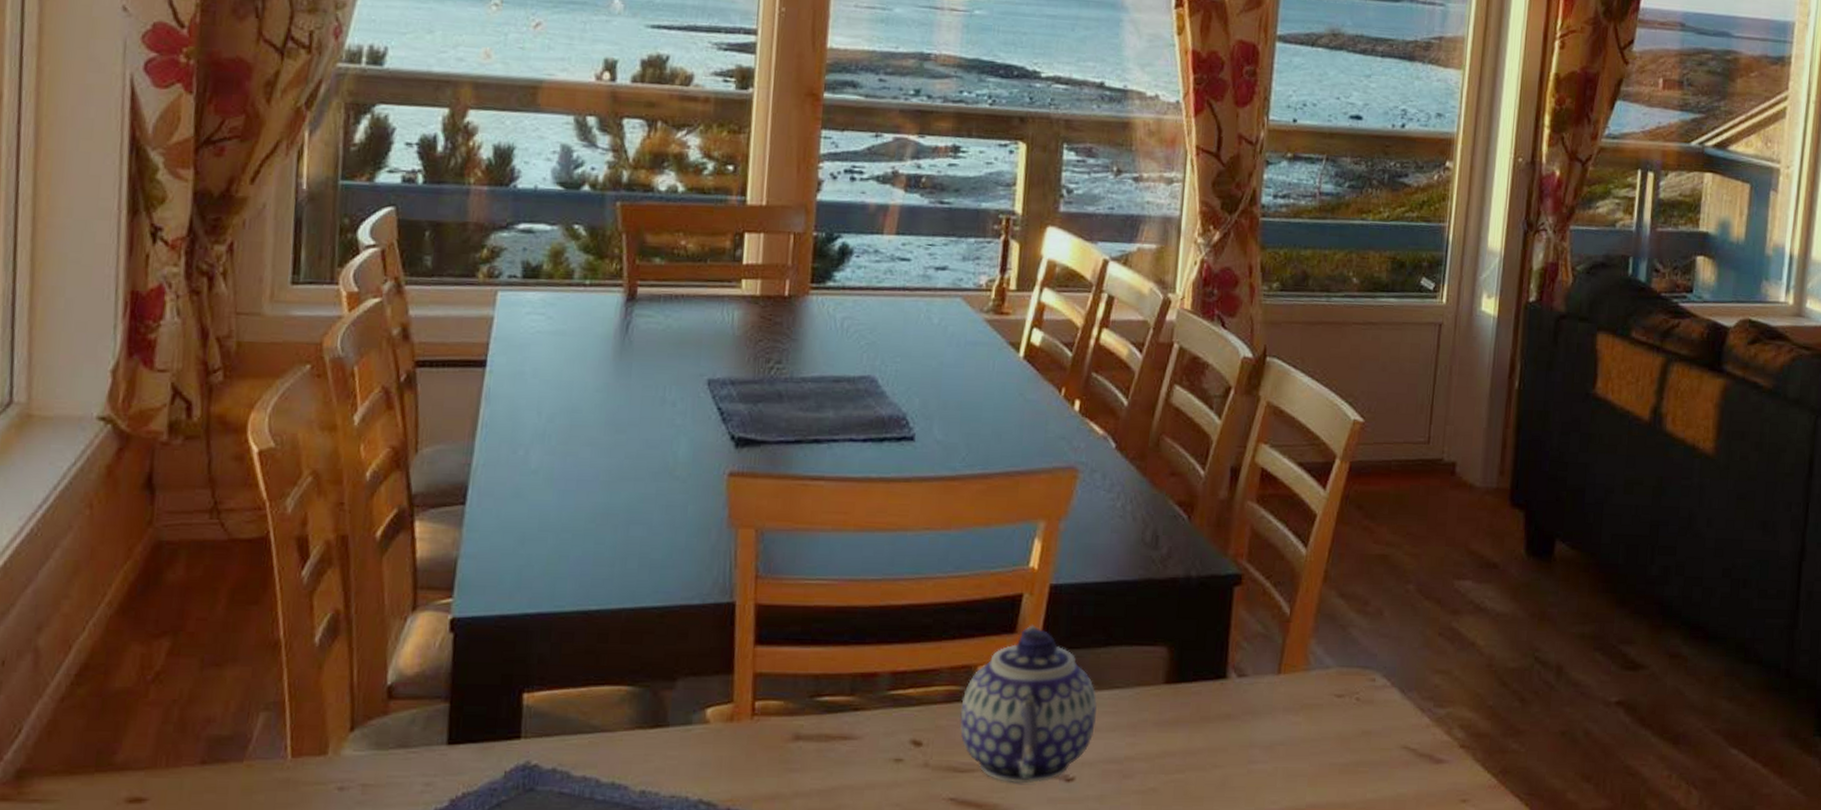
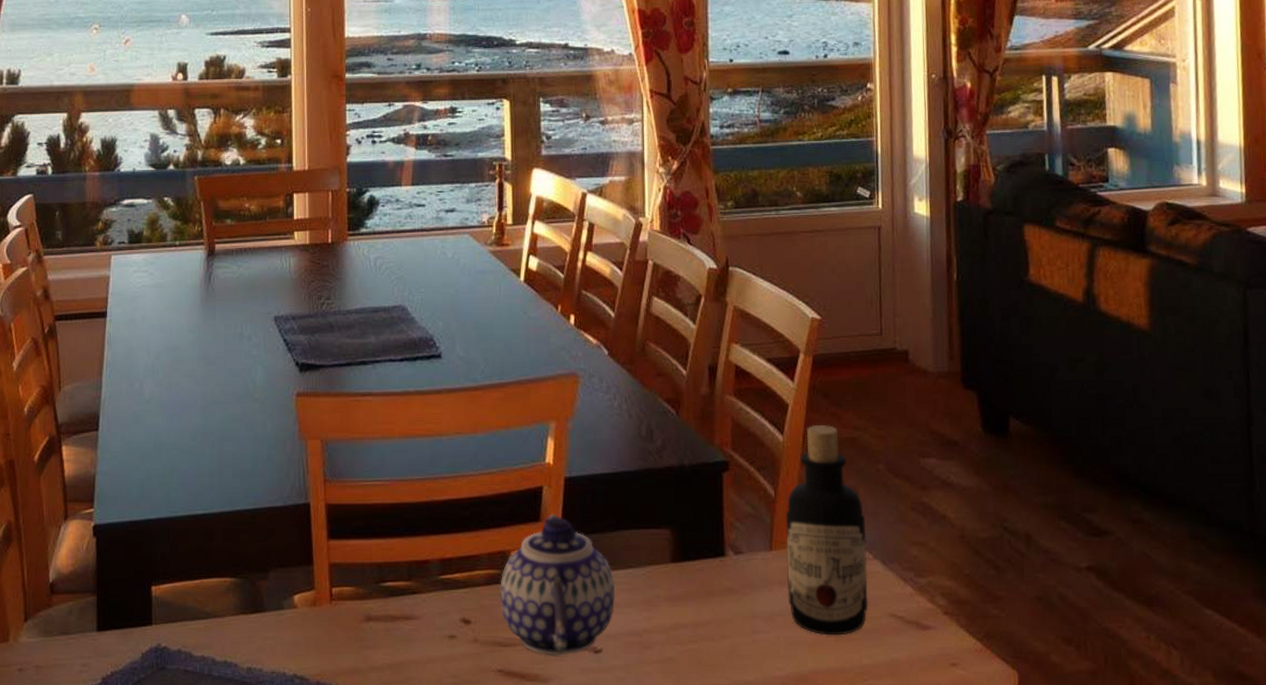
bottle: none [1292,539,1388,768] -> present [785,425,869,636]

